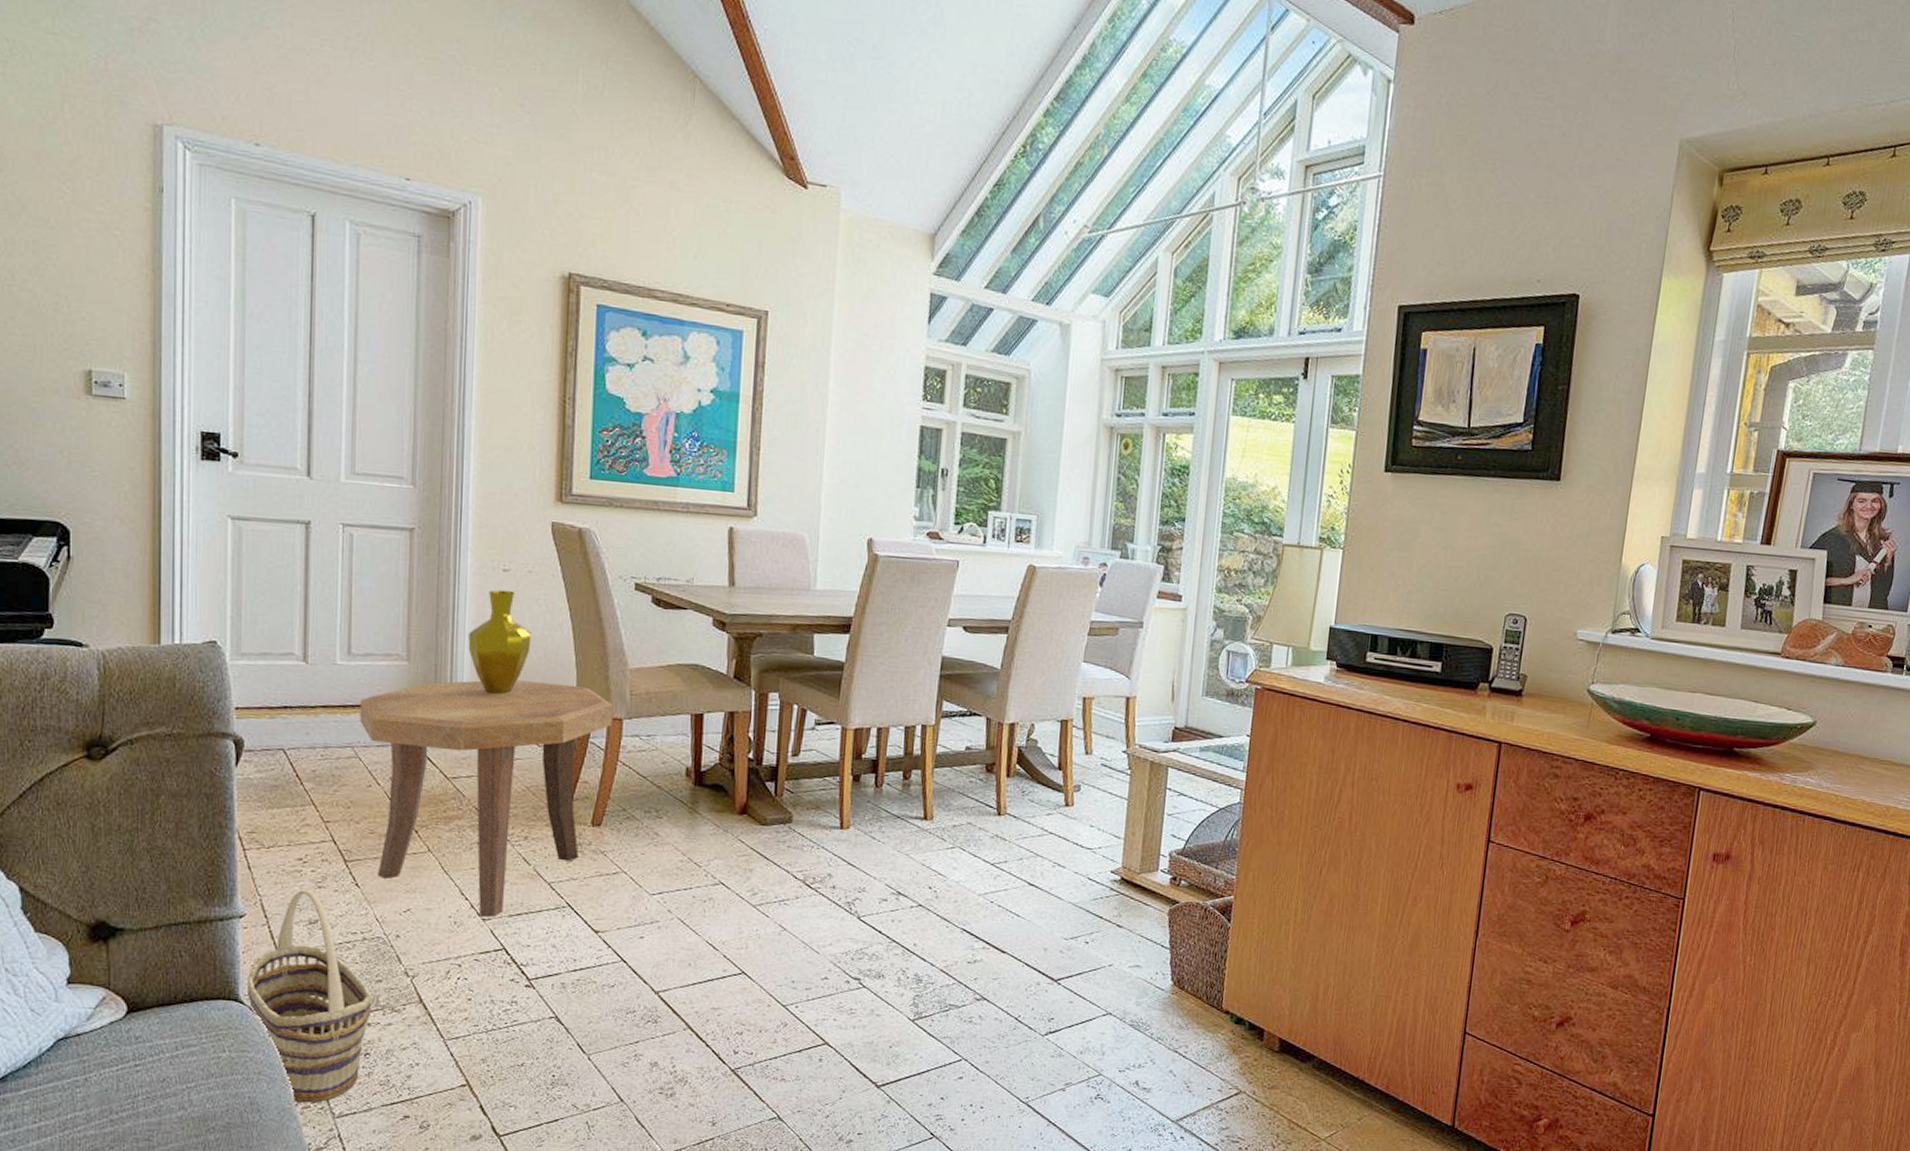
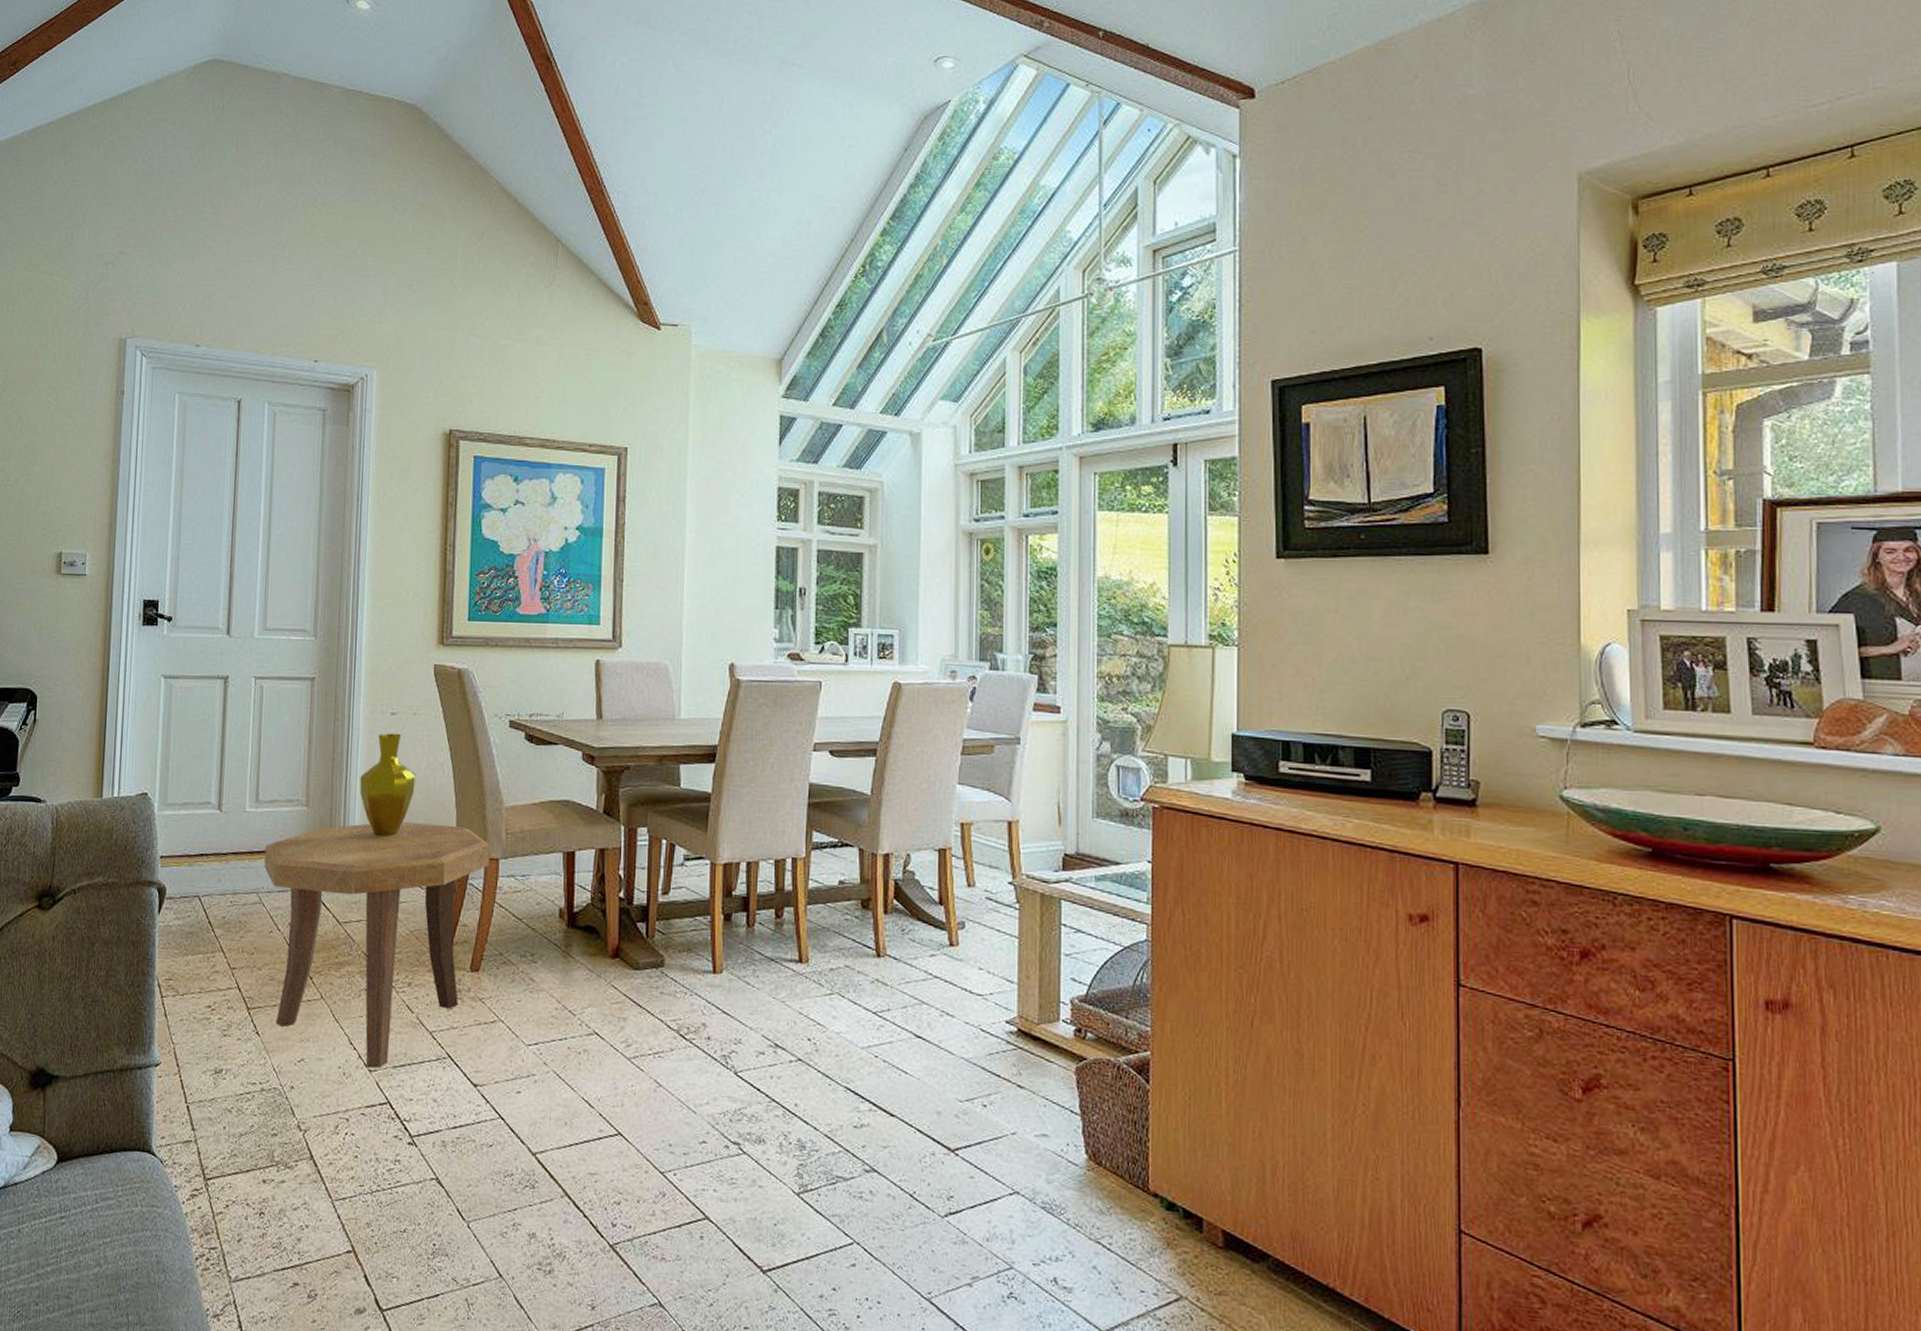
basket: present [248,889,372,1103] -> none [159,1037,268,1265]

